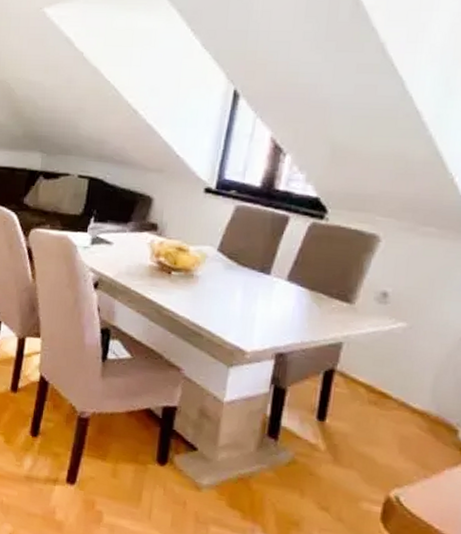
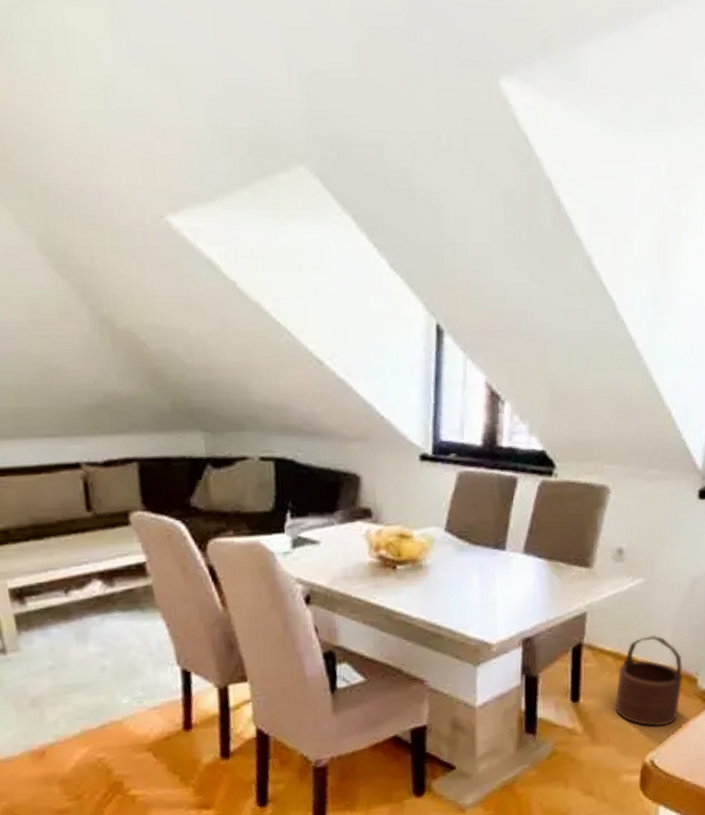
wooden bucket: none [362,376,443,467] -> present [615,635,682,727]

